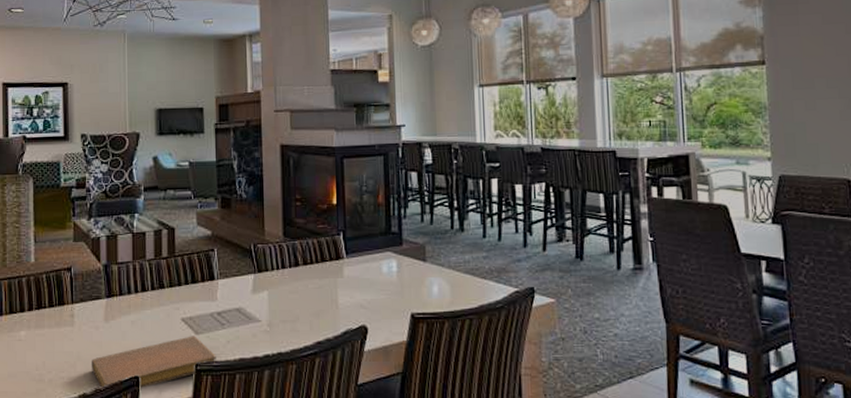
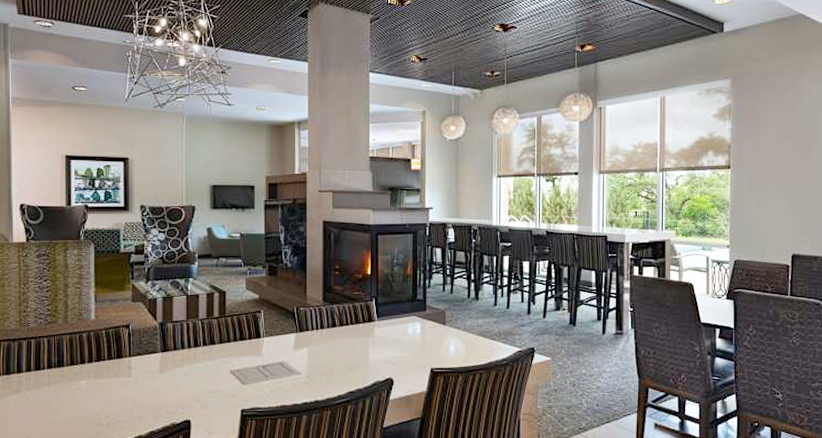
notebook: present [91,336,216,389] -> none [146,386,260,432]

